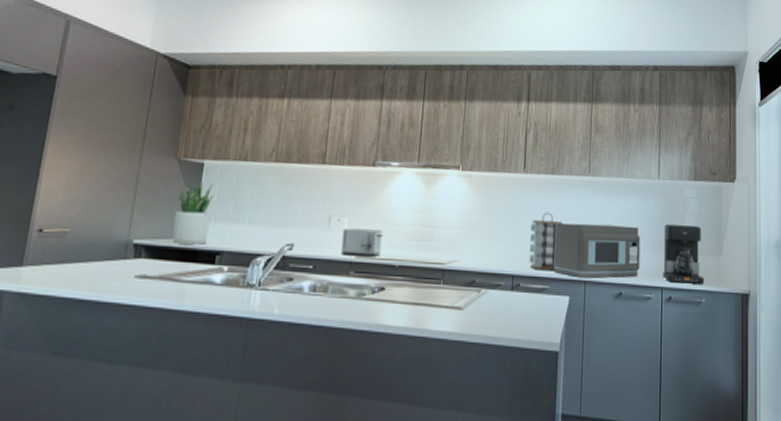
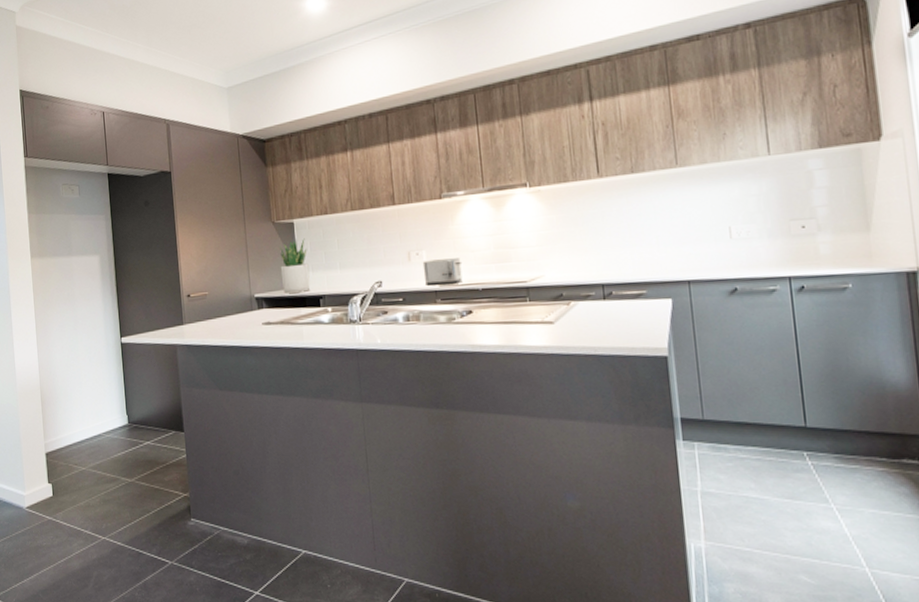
spice rack: present [529,212,563,271] -> none [614,214,652,276]
microwave: present [553,223,640,279] -> none [644,213,757,279]
coffee maker: present [663,224,705,284] -> none [783,201,849,270]

